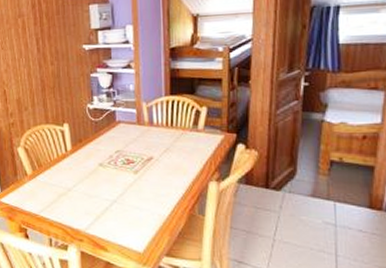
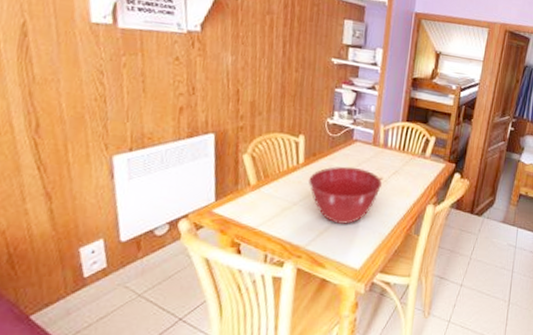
mixing bowl: none [79,149,153,207] -> present [309,166,382,224]

